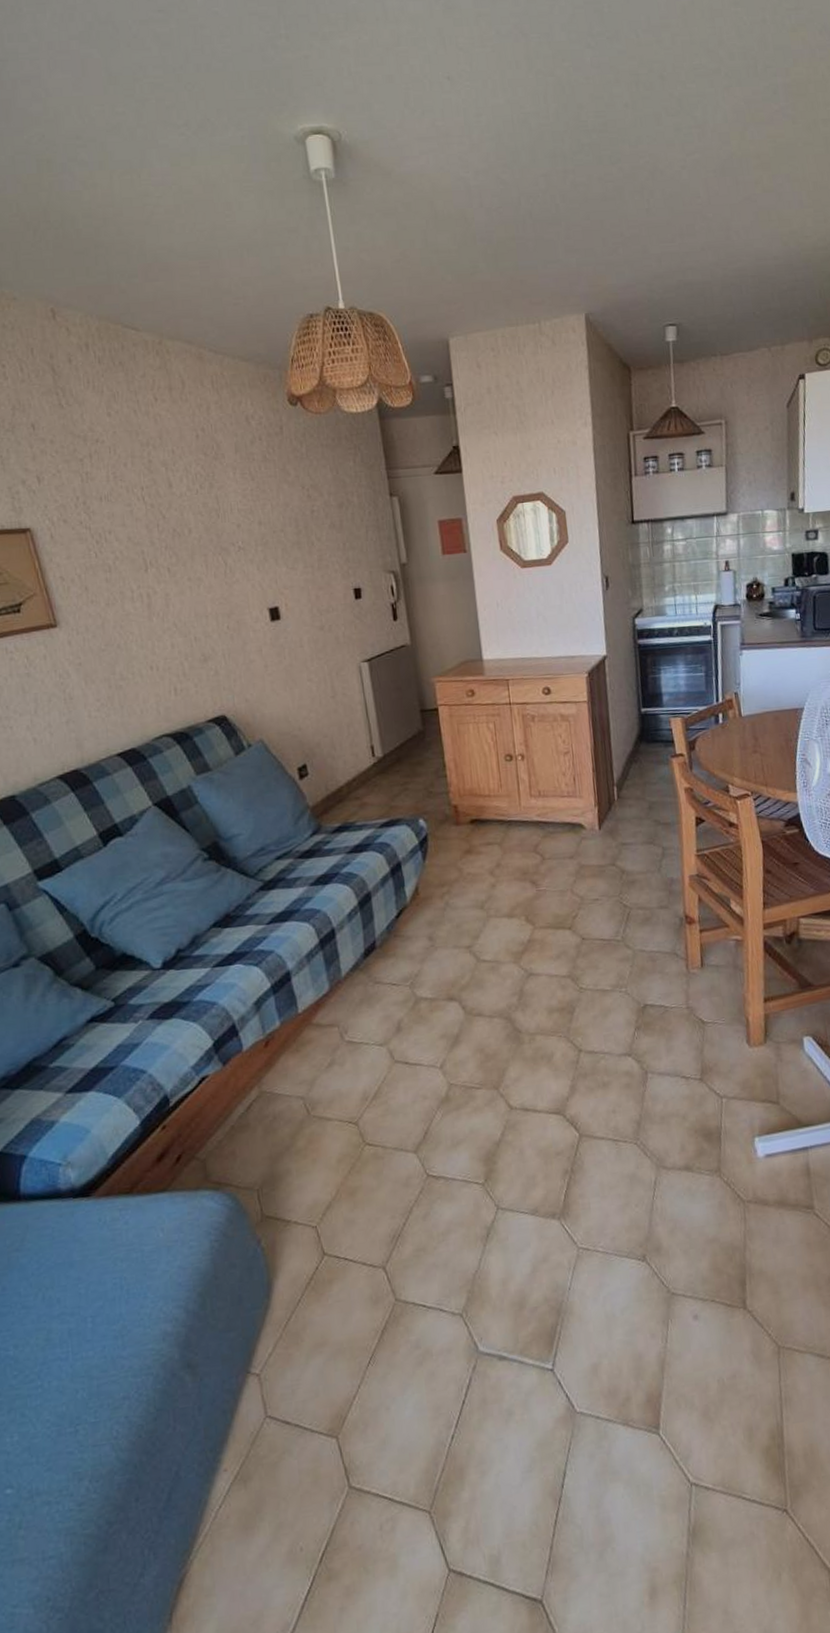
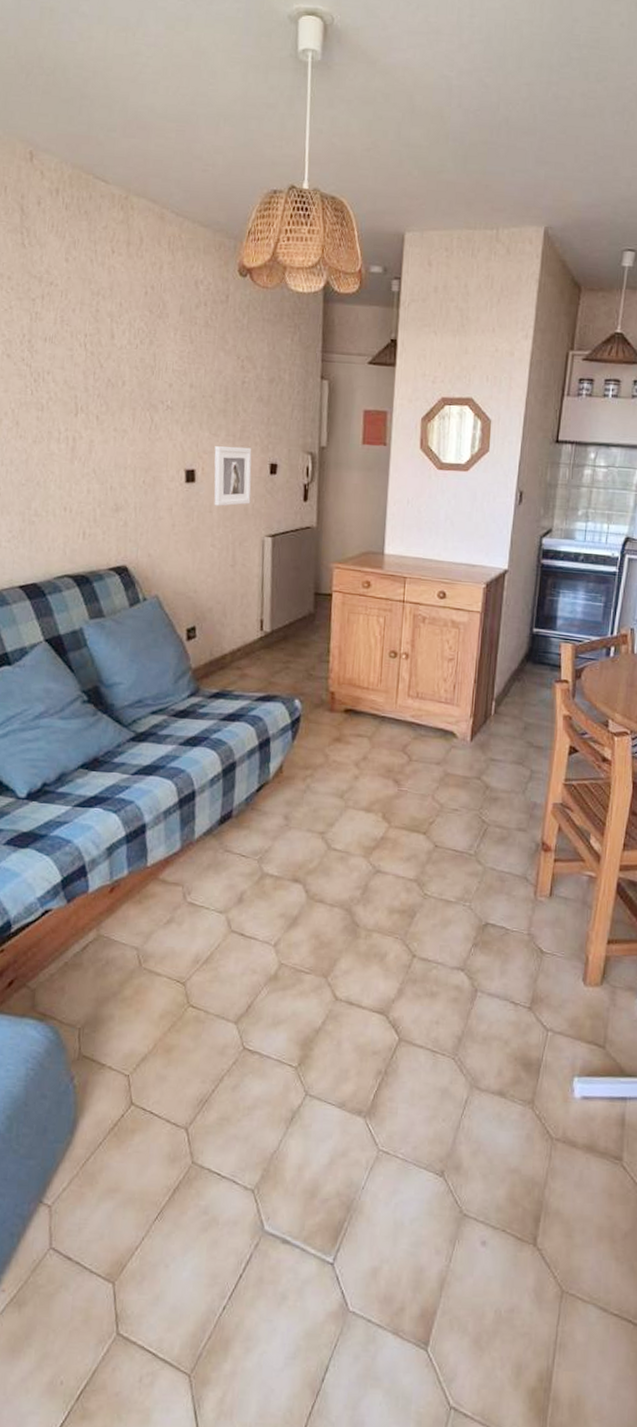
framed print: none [294,575,340,640] -> present [214,446,252,506]

